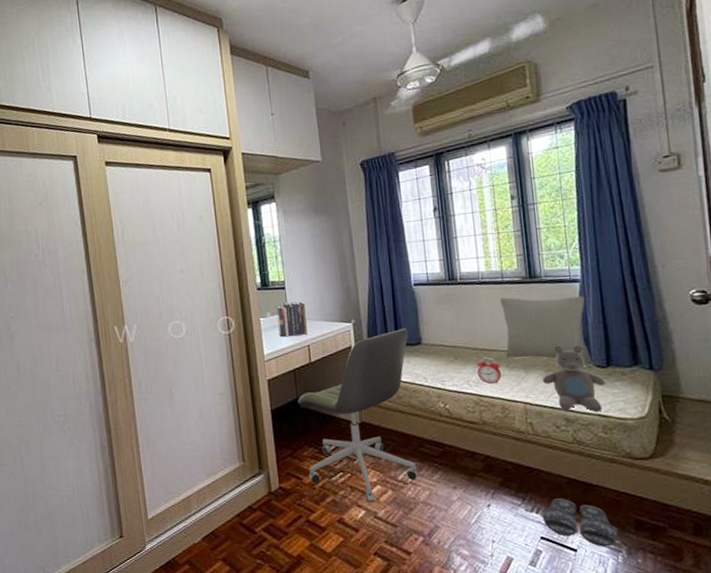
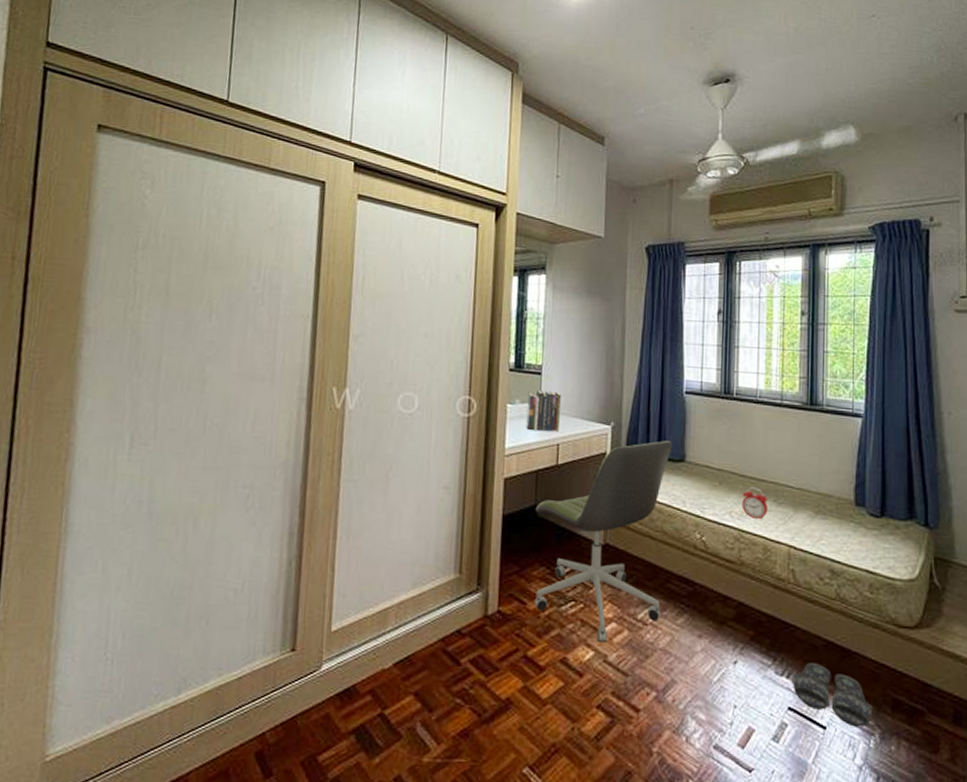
pillow: present [500,296,593,364] -> none [775,422,866,511]
stuffed animal: present [542,345,607,413] -> none [810,484,878,568]

